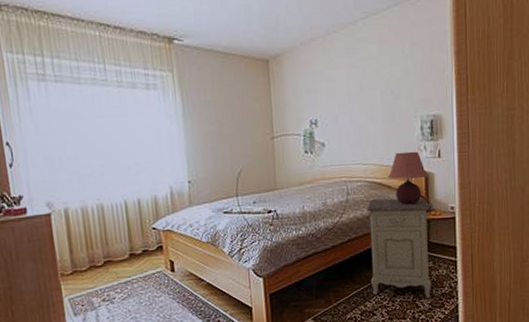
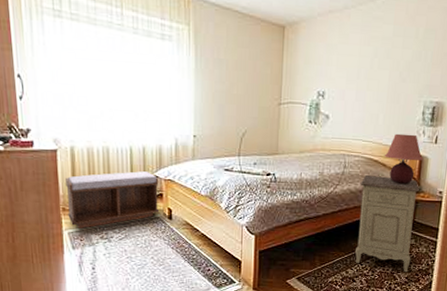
bench: none [61,224,160,293] -> present [65,171,158,229]

